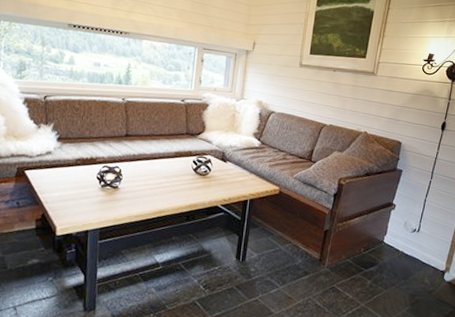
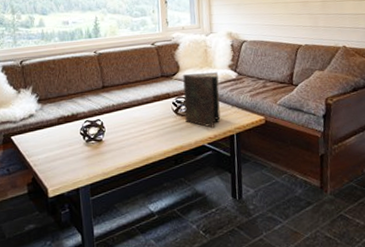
book: none [203,135,243,191] -> present [183,72,221,128]

